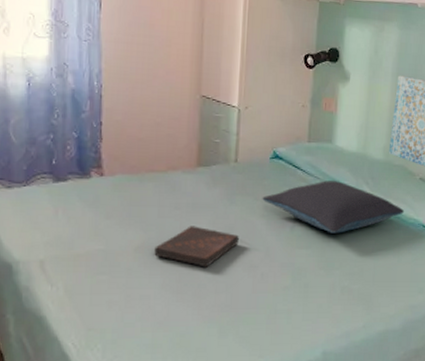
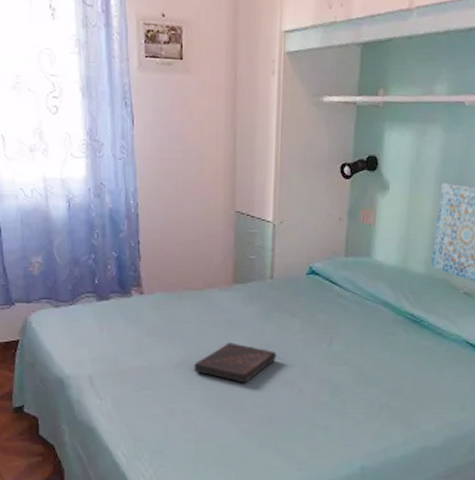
pillow: present [262,180,405,233] -> none [298,296,447,350]

